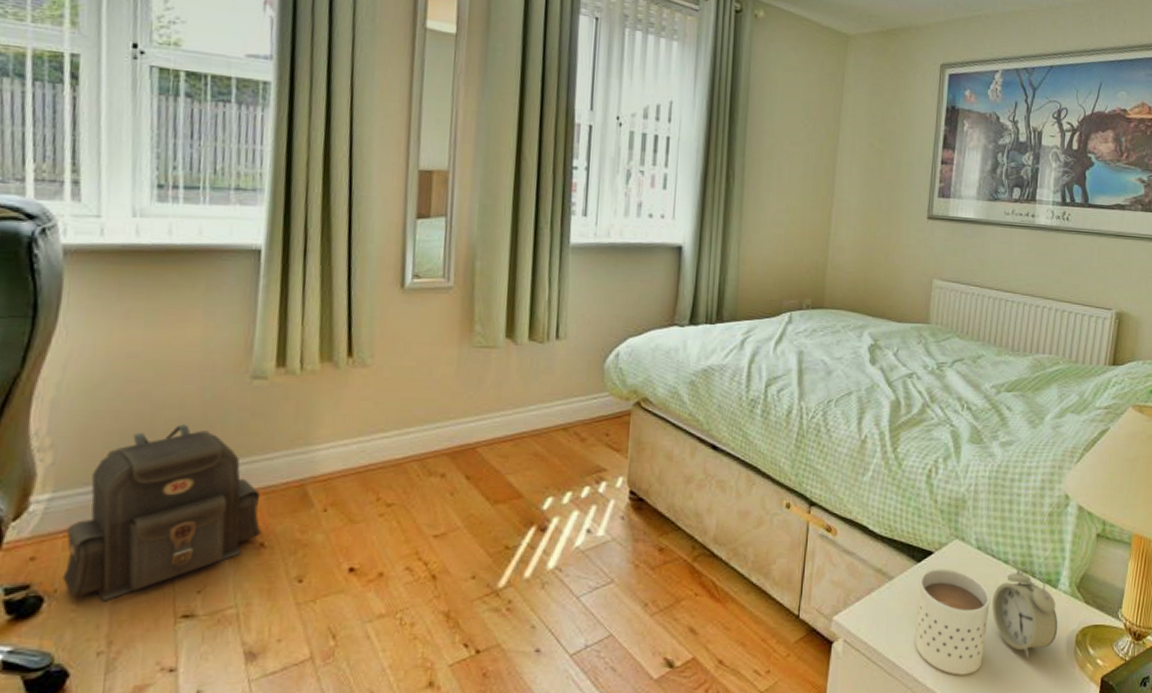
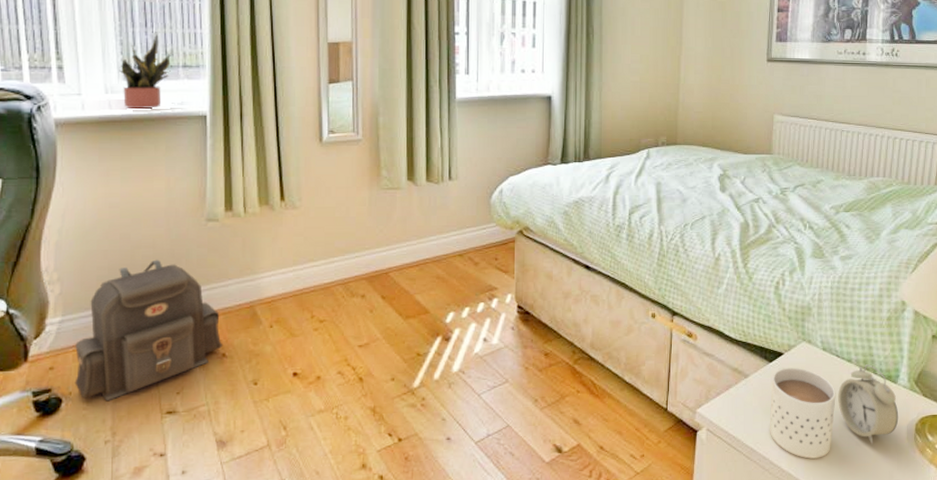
potted plant: none [153,145,223,238] -> present [119,32,172,109]

